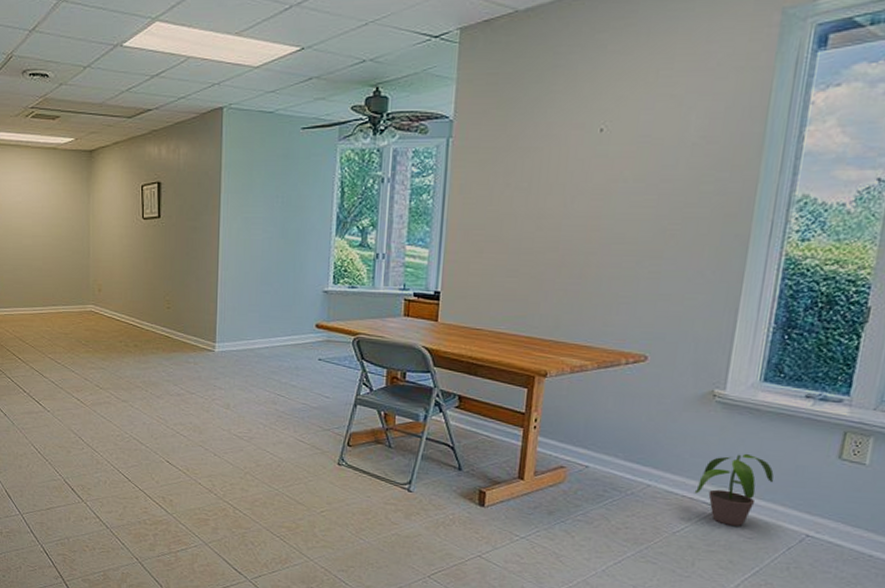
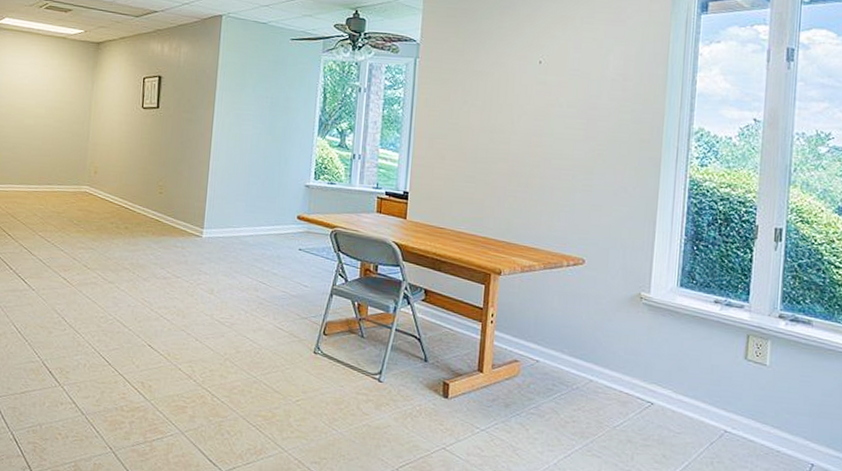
potted plant: present [694,453,774,526] -> none [629,352,695,421]

